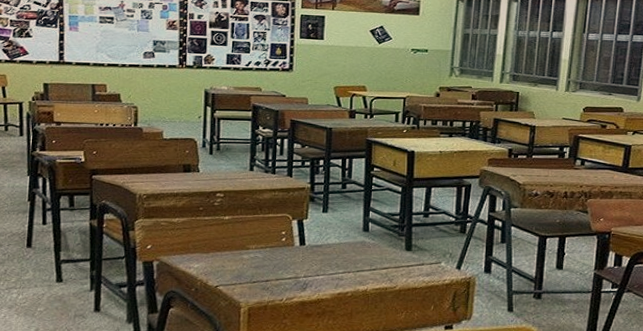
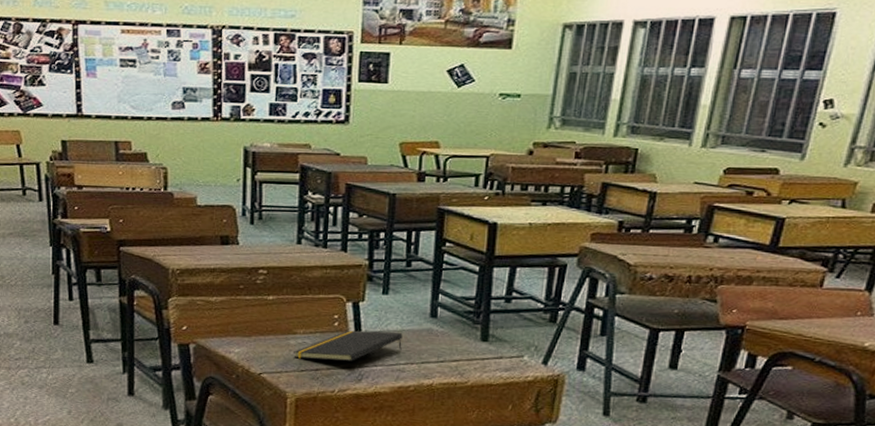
notepad: none [247,245,341,272] -> present [294,331,403,361]

